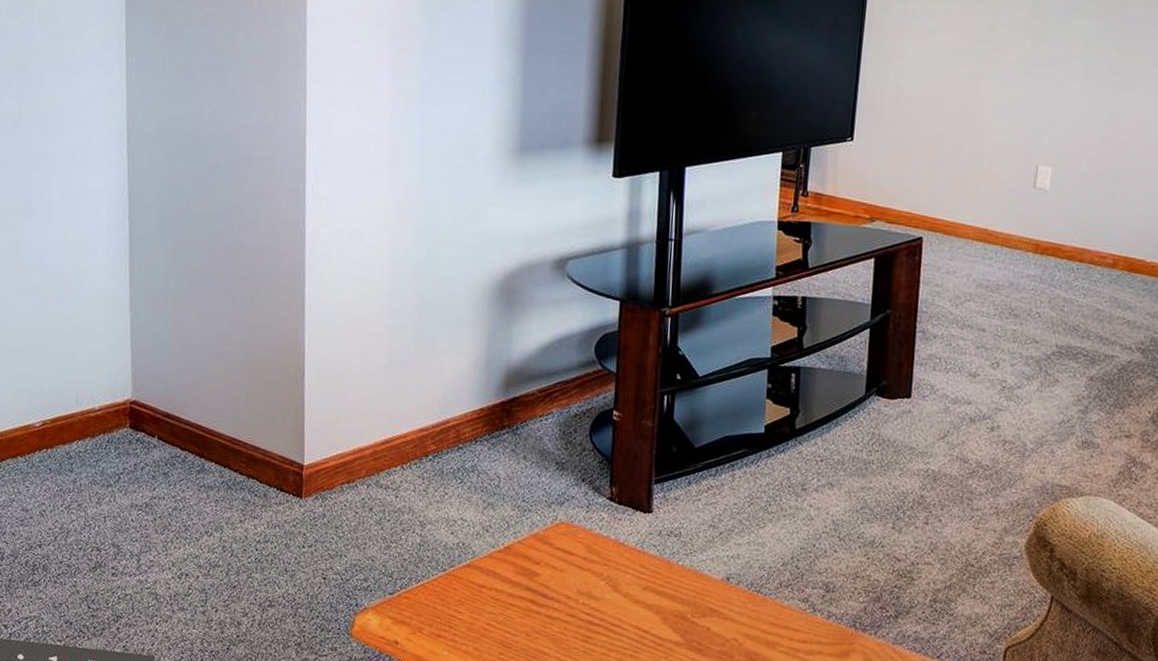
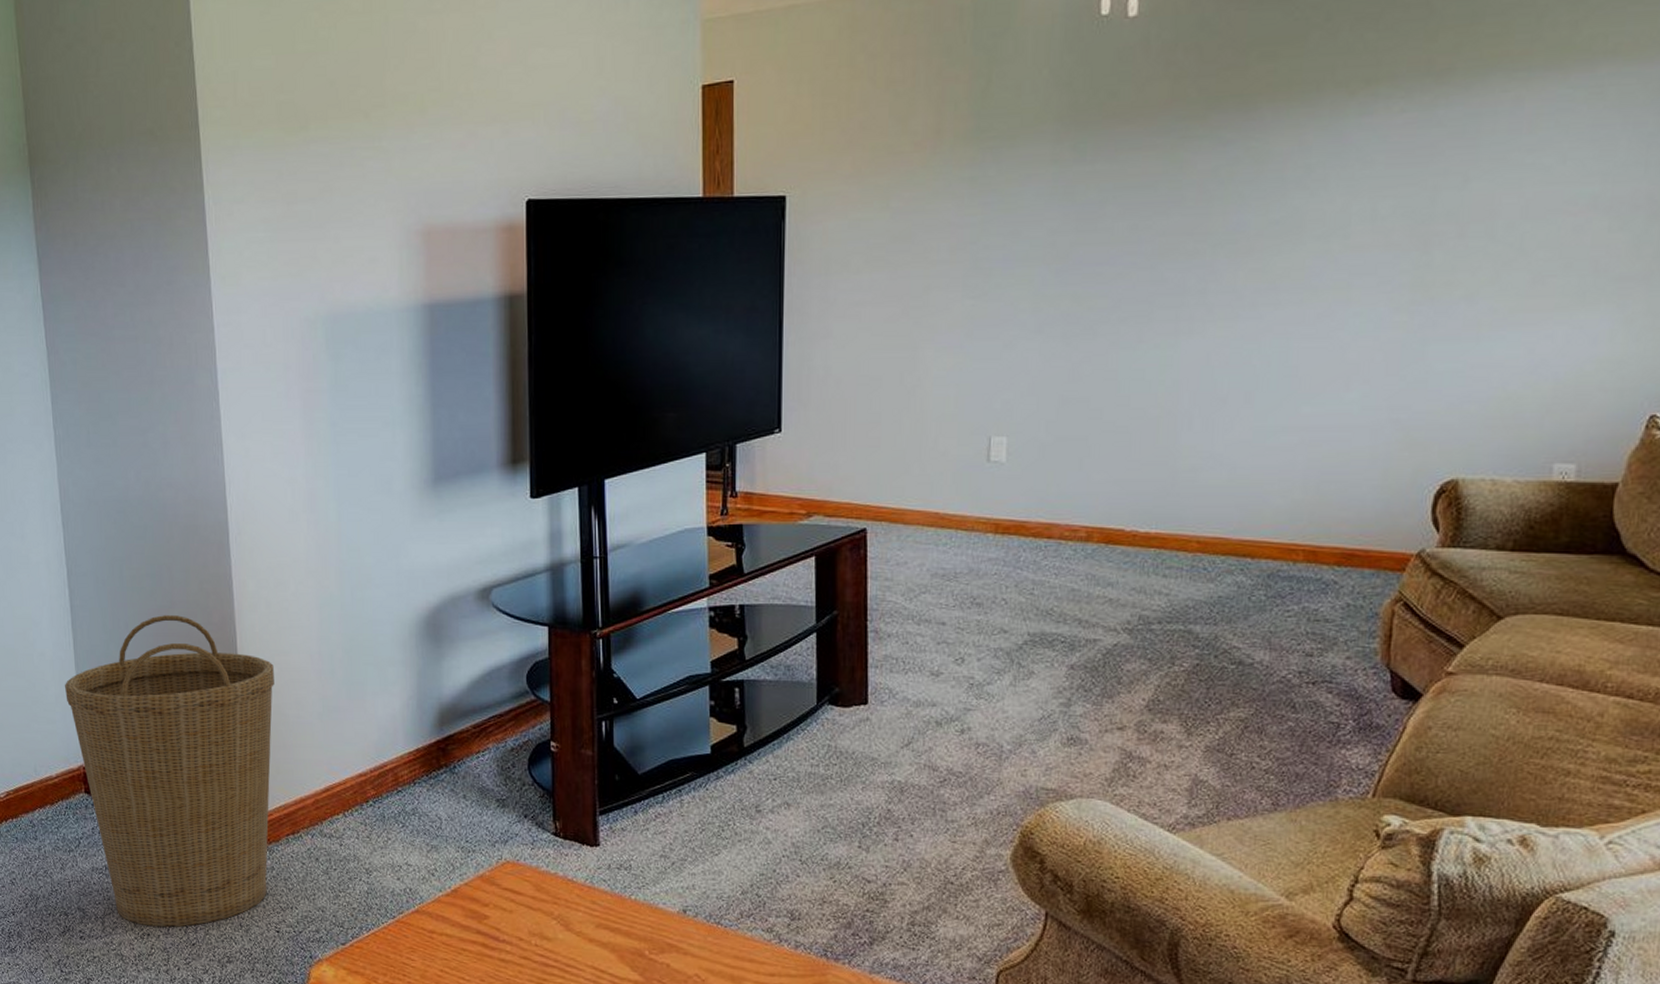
basket: none [116,255,342,569] -> present [65,615,274,927]

